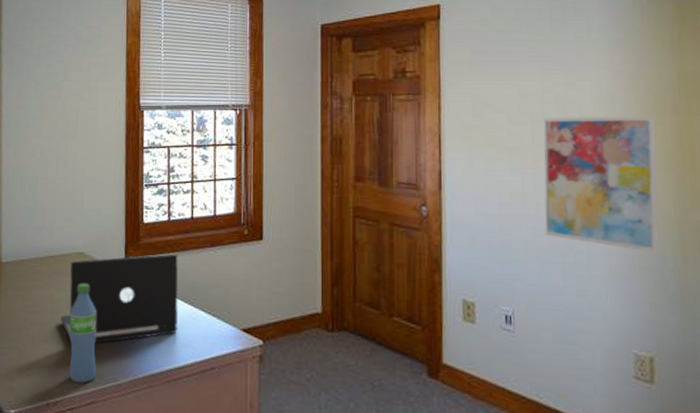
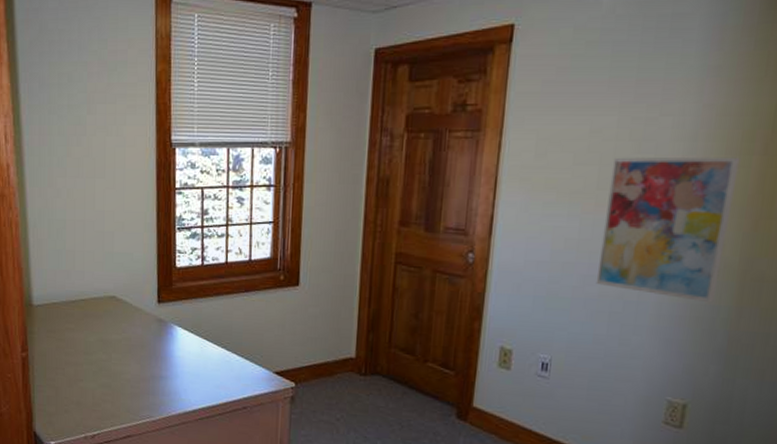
laptop: present [60,253,178,344] -> none [94,298,212,384]
water bottle: present [69,284,97,384] -> none [104,326,131,419]

